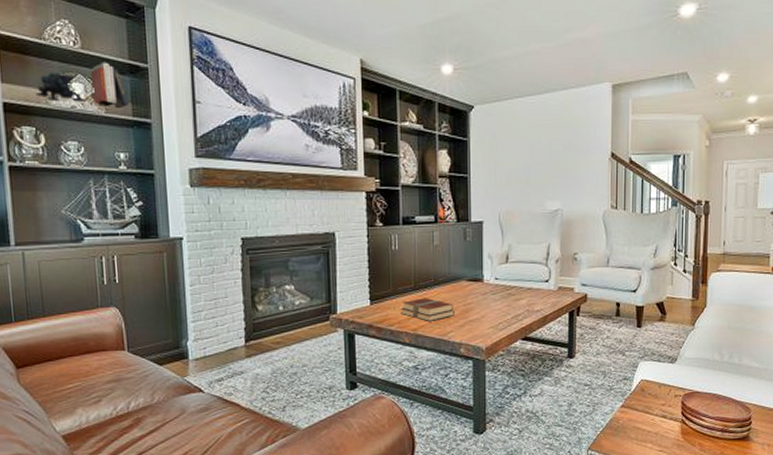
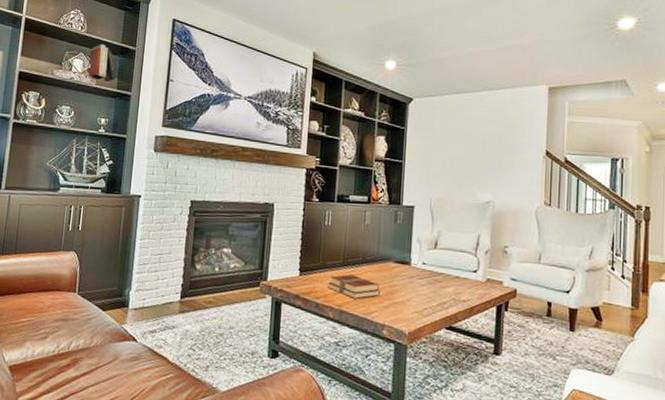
decorative figurine: present [35,73,86,102] -> none [45,50,82,75]

